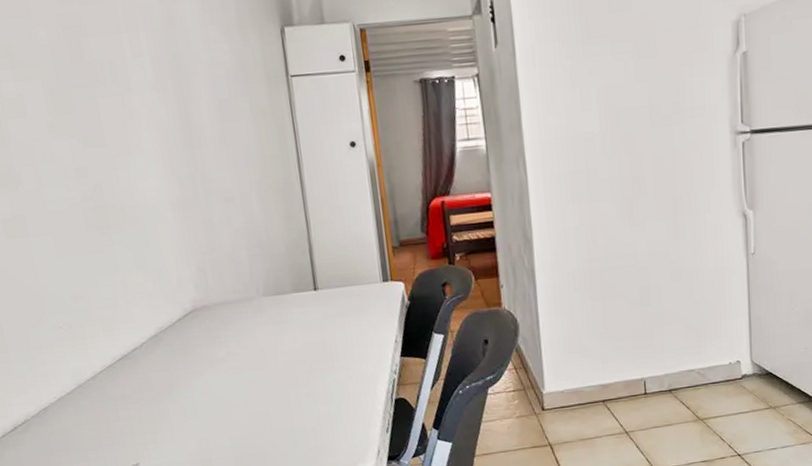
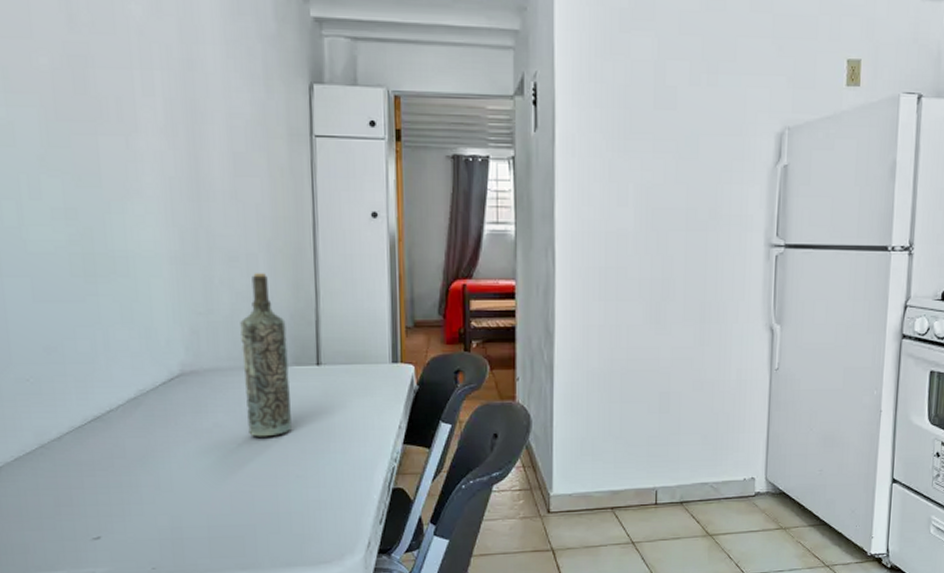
bottle: none [241,210,298,362] -> present [240,273,292,437]

